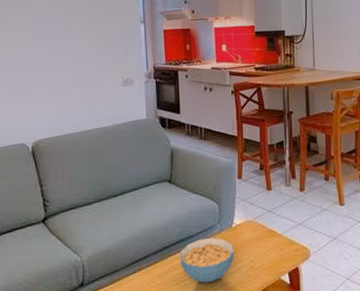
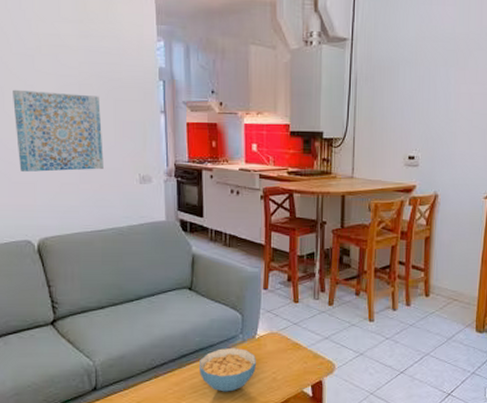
wall art: none [14,10,91,82] -> present [13,89,104,173]

